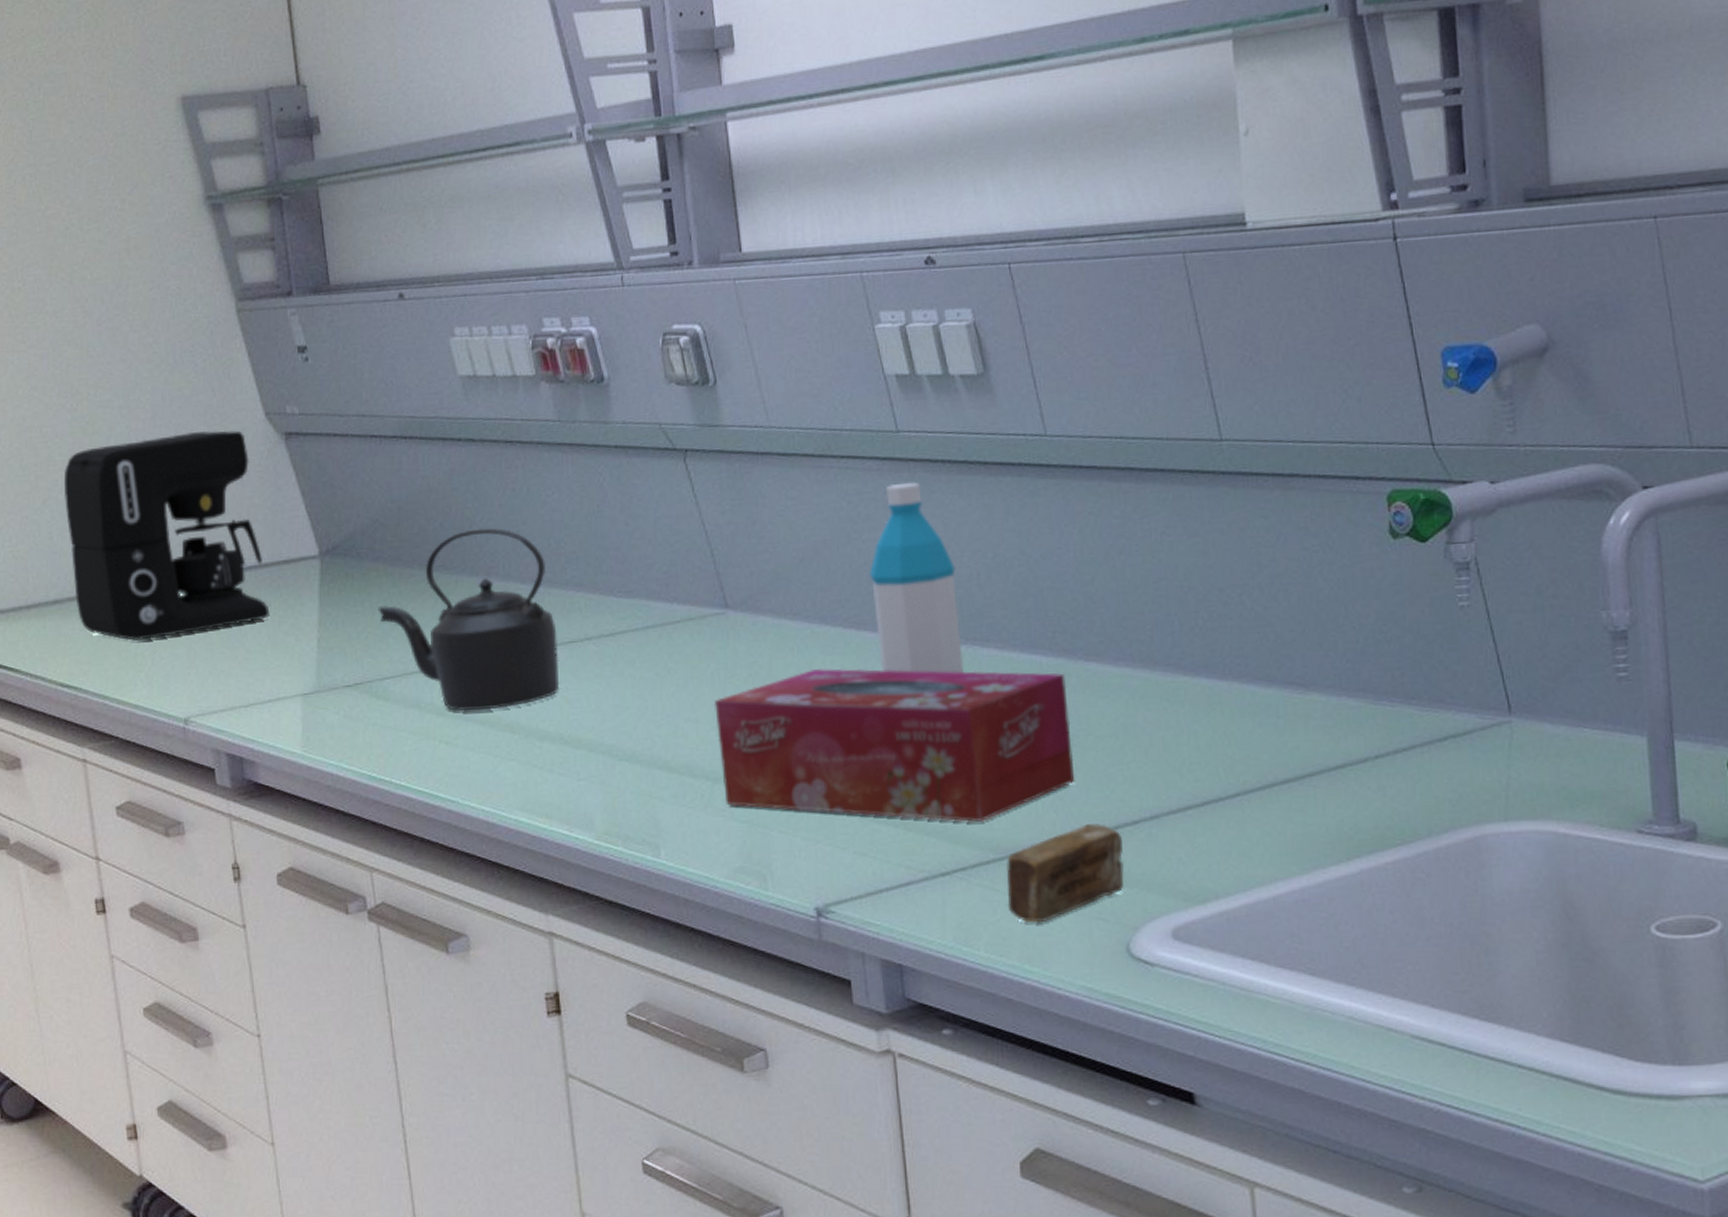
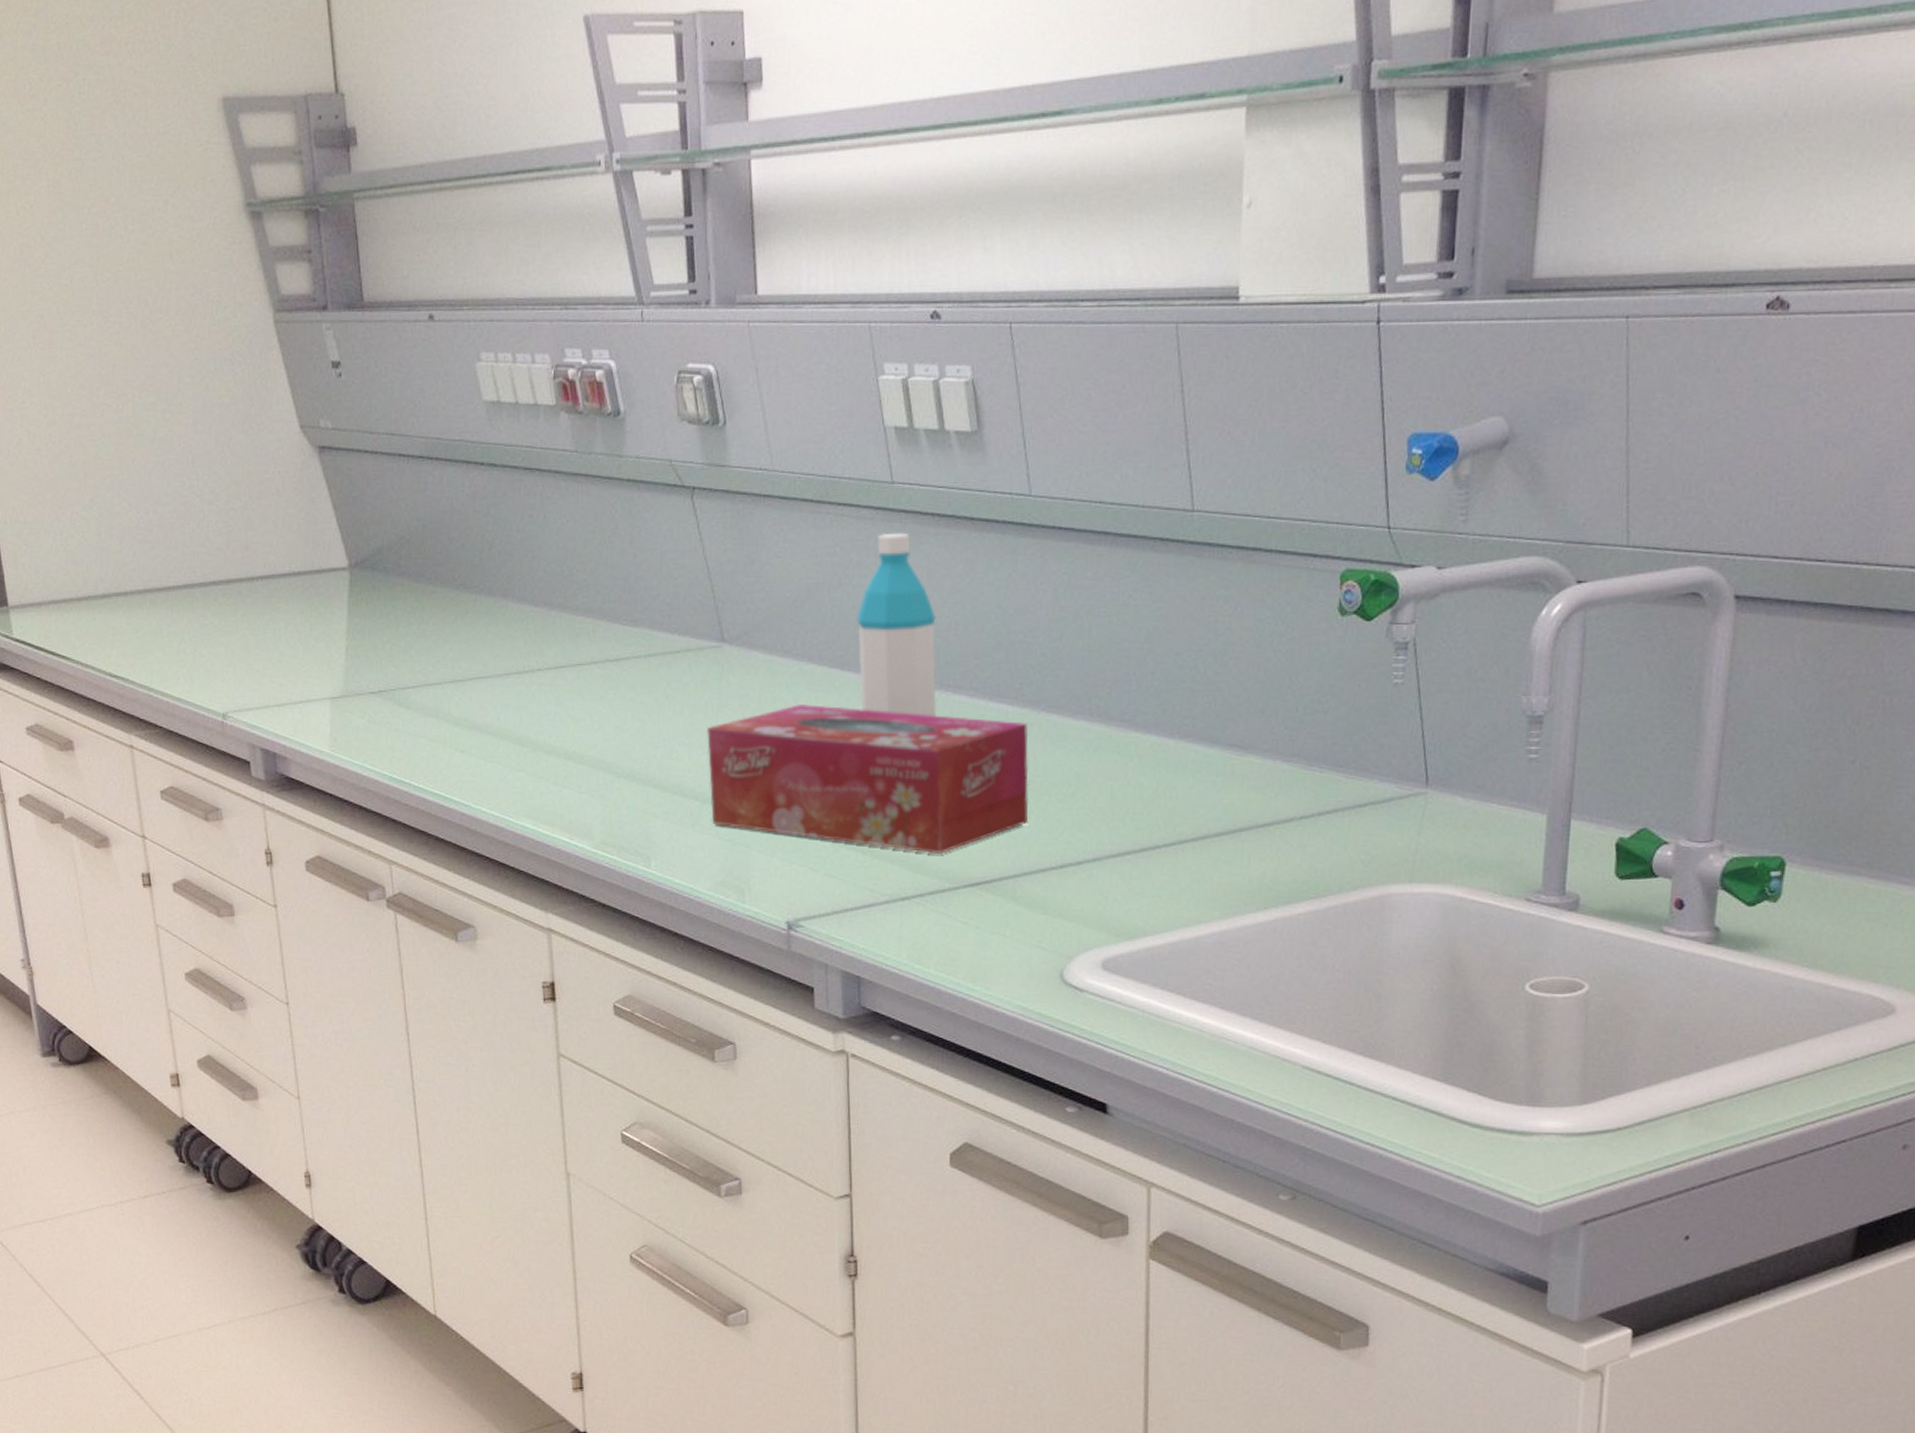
coffee maker: present [63,430,270,642] -> none [110,439,302,639]
kettle: present [378,527,559,712] -> none [402,551,567,723]
soap bar: present [1007,824,1124,923] -> none [958,862,1065,948]

